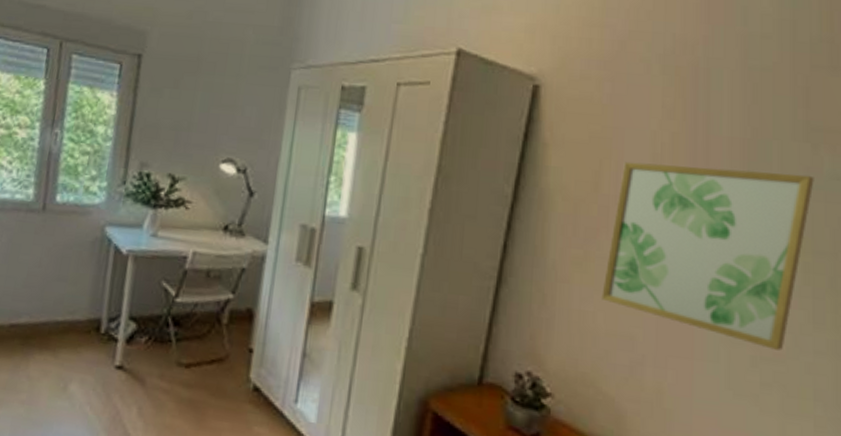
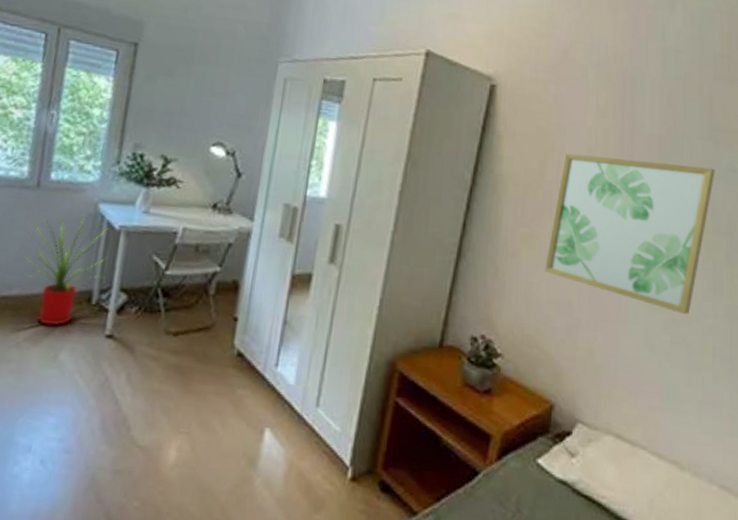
house plant: none [28,241,116,356] -> present [20,217,109,326]

